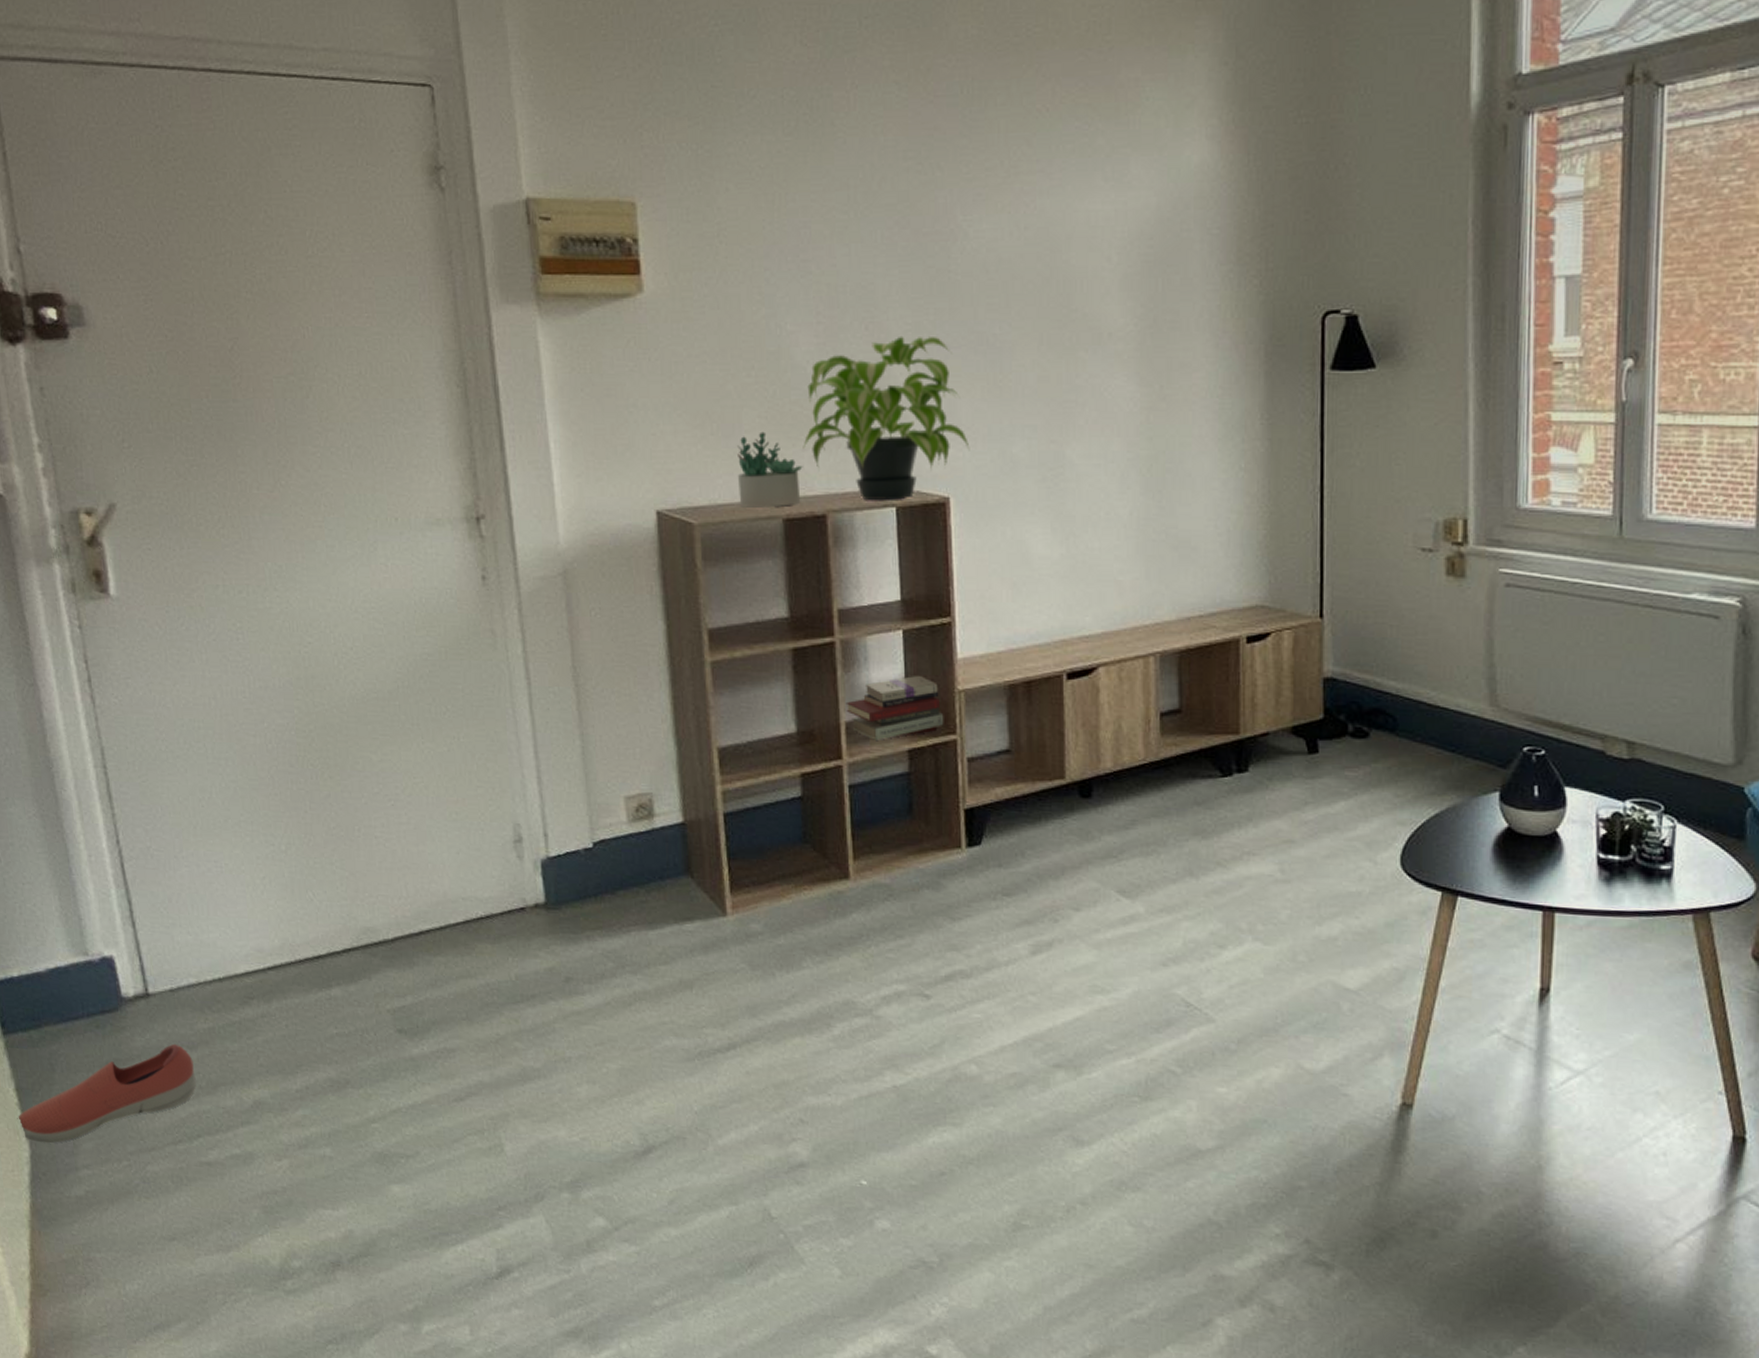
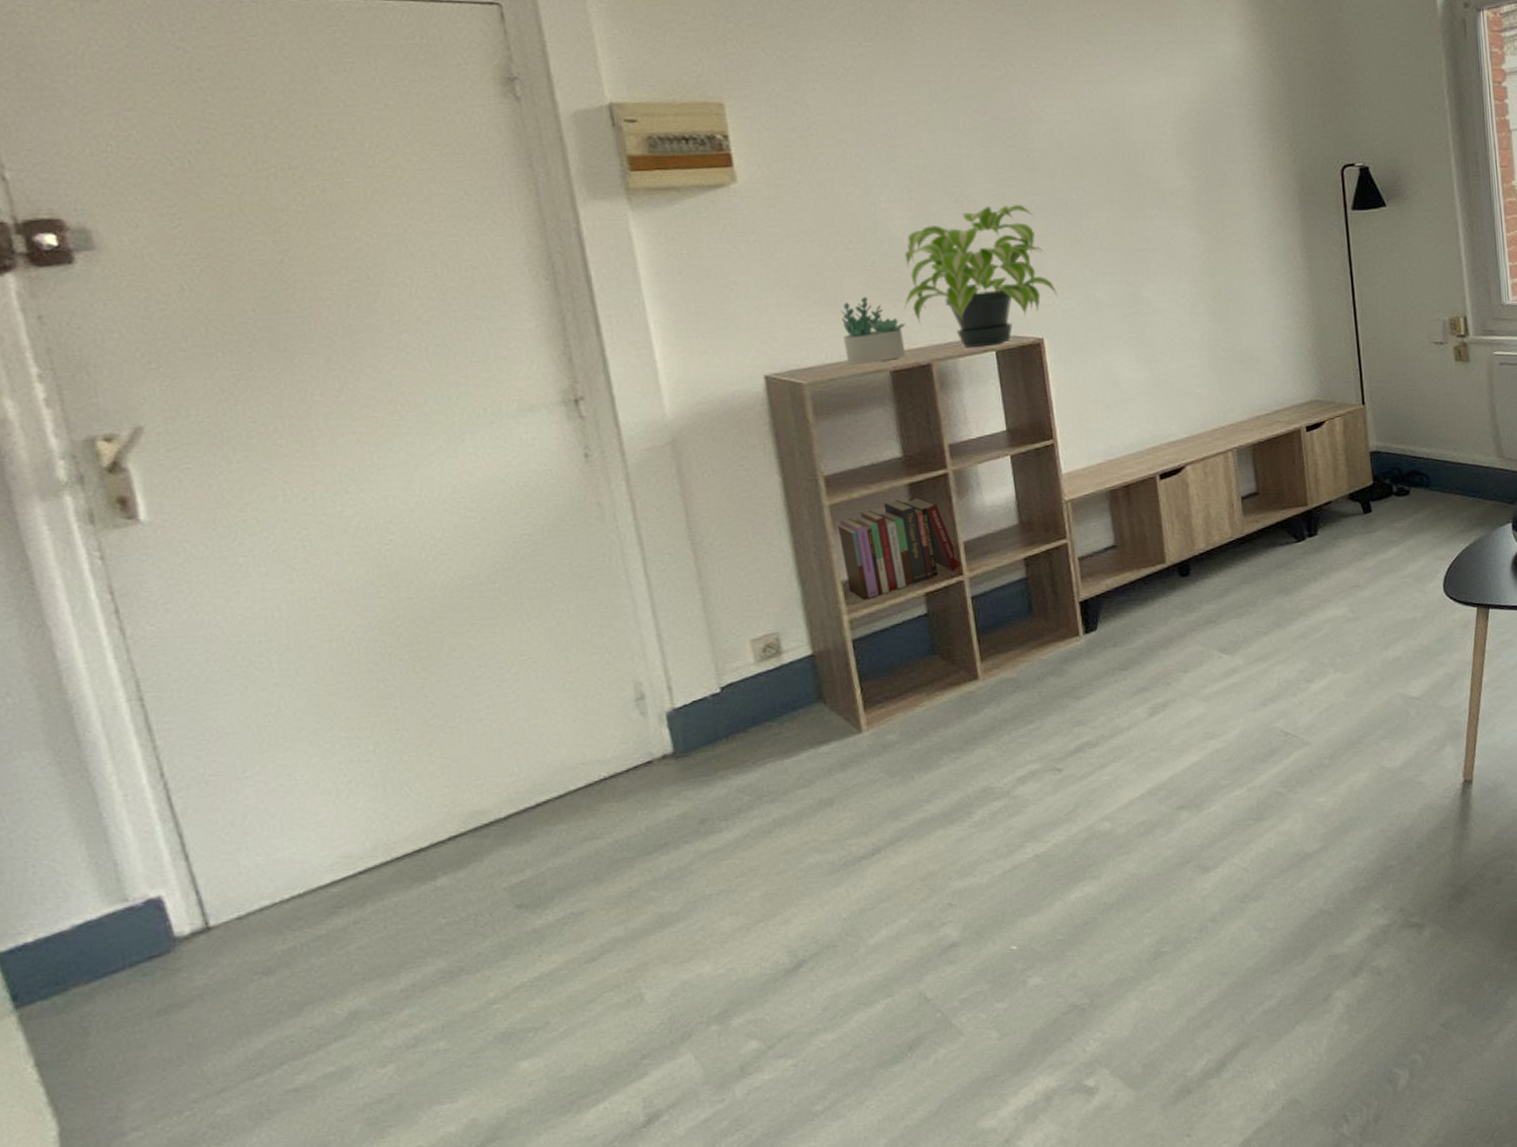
shoe: present [17,1043,196,1144] -> none [38,972,276,1117]
books: none [718,664,840,772] -> present [838,497,961,600]
books: present [845,675,944,740] -> none [962,492,1055,554]

